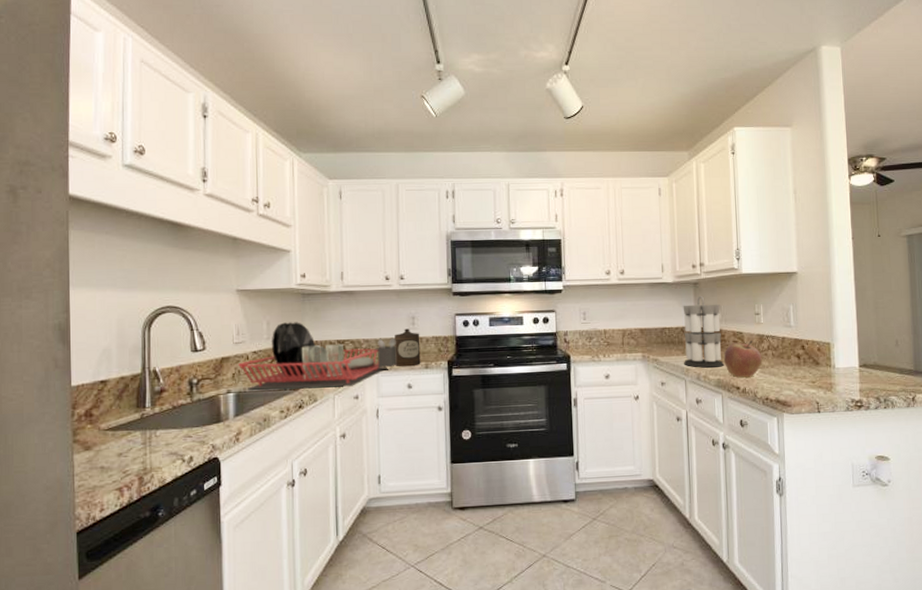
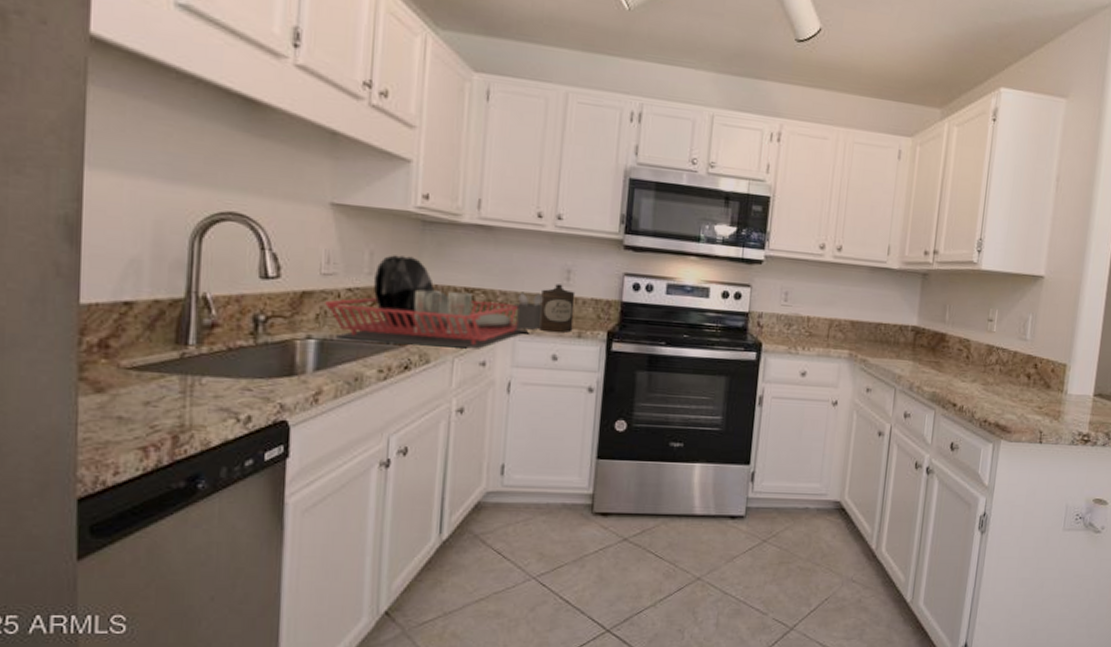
spice rack: present [683,295,724,368] -> none [897,289,949,378]
fruit: present [723,340,763,378] -> none [943,351,988,394]

